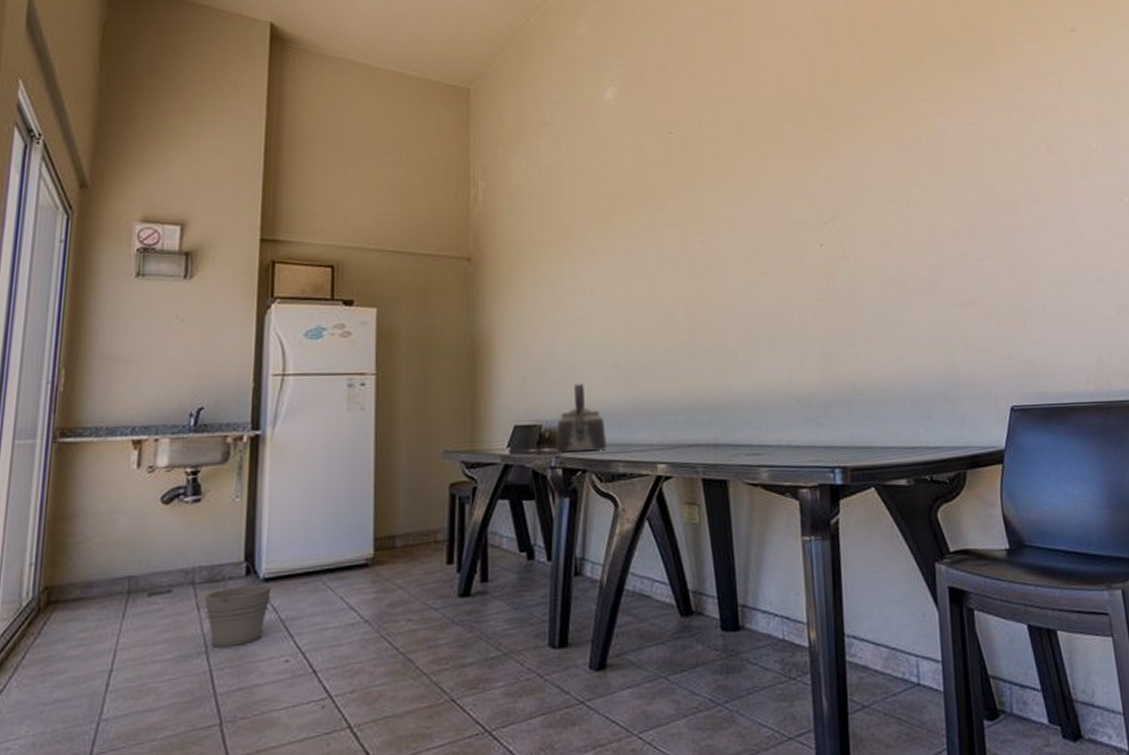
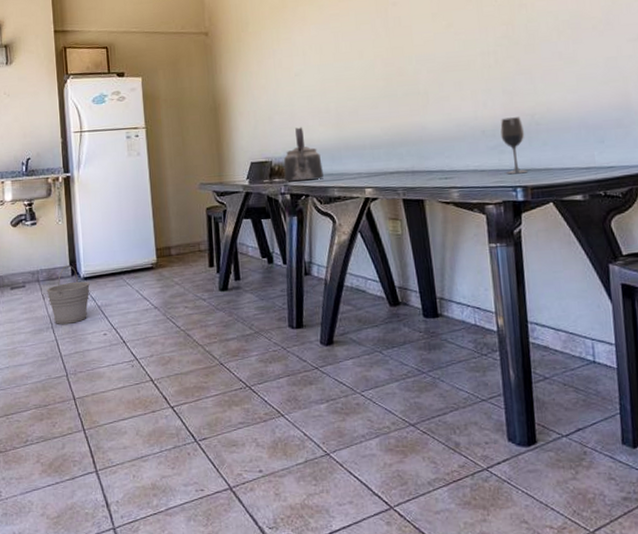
wine glass: none [818,384,847,453] -> present [500,117,528,175]

